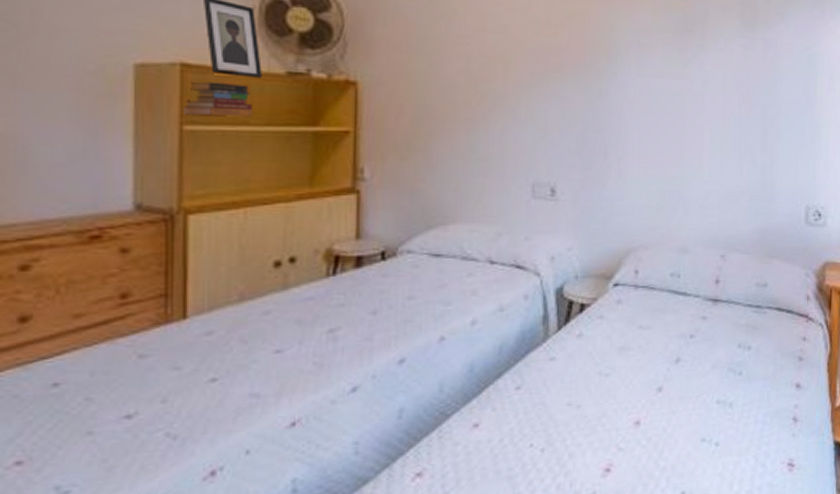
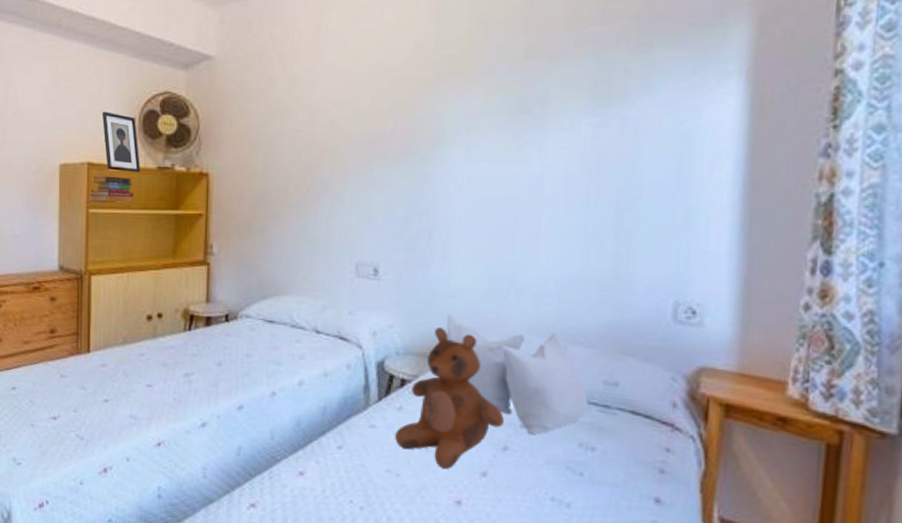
teddy bear: none [575,246,676,391] -> present [395,327,504,469]
cushion: none [623,232,745,343] -> present [446,315,589,435]

